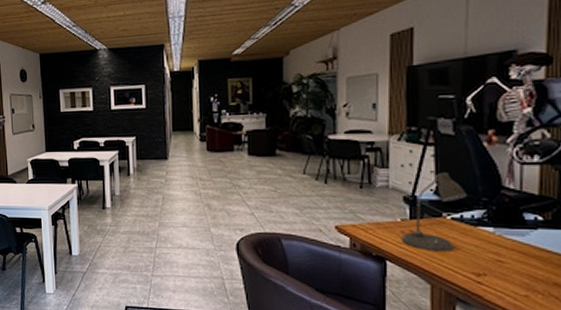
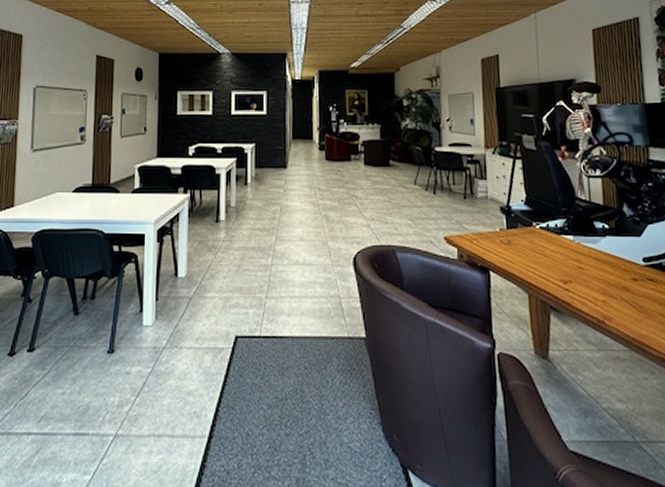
desk lamp: present [401,172,468,251] -> none [501,184,551,260]

